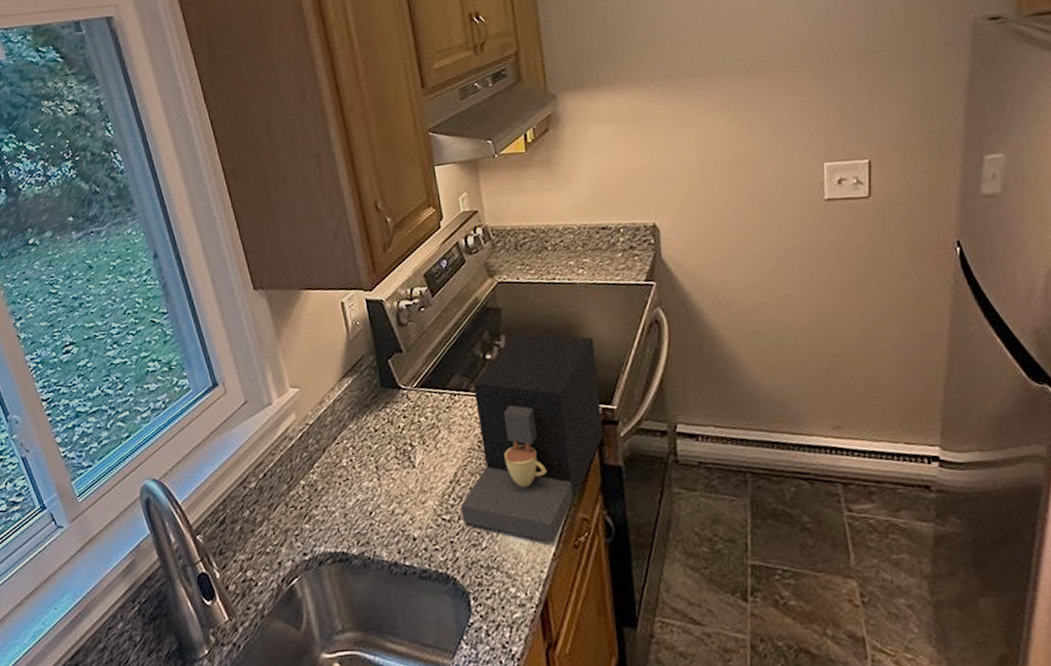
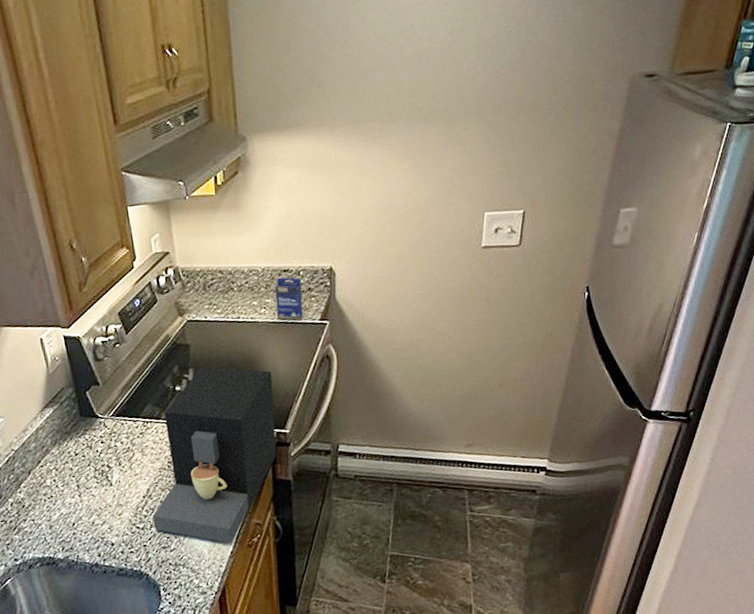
small box: none [593,235,626,282] -> present [275,277,303,321]

